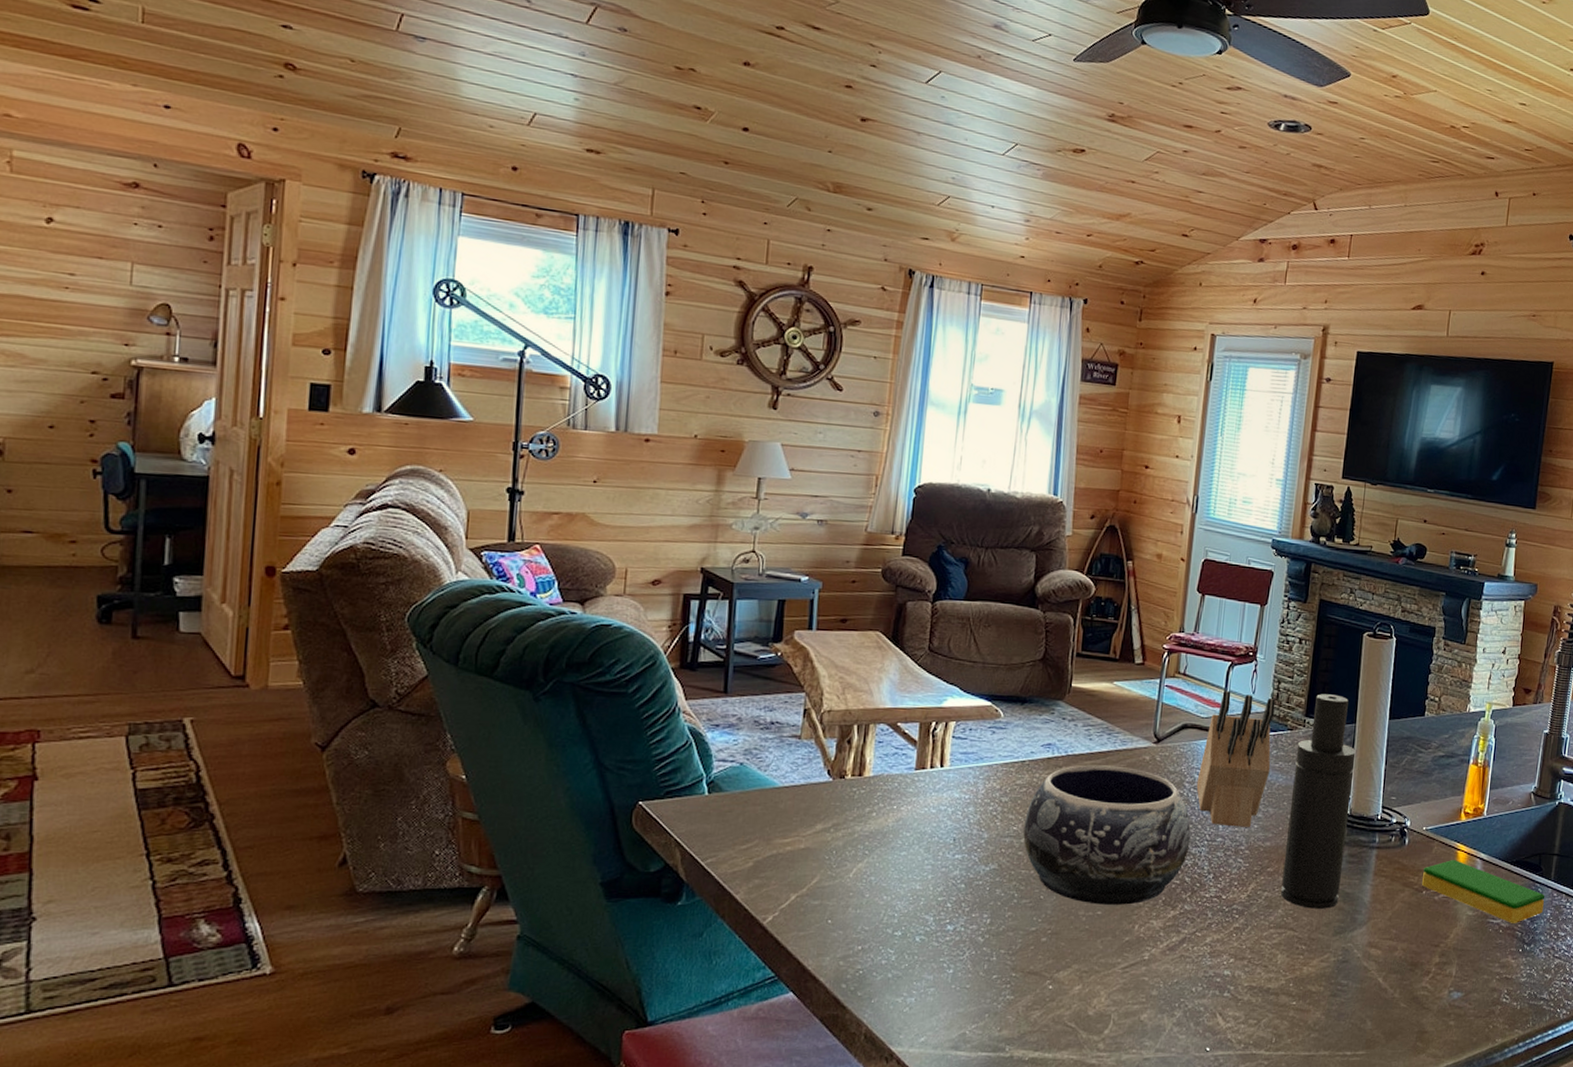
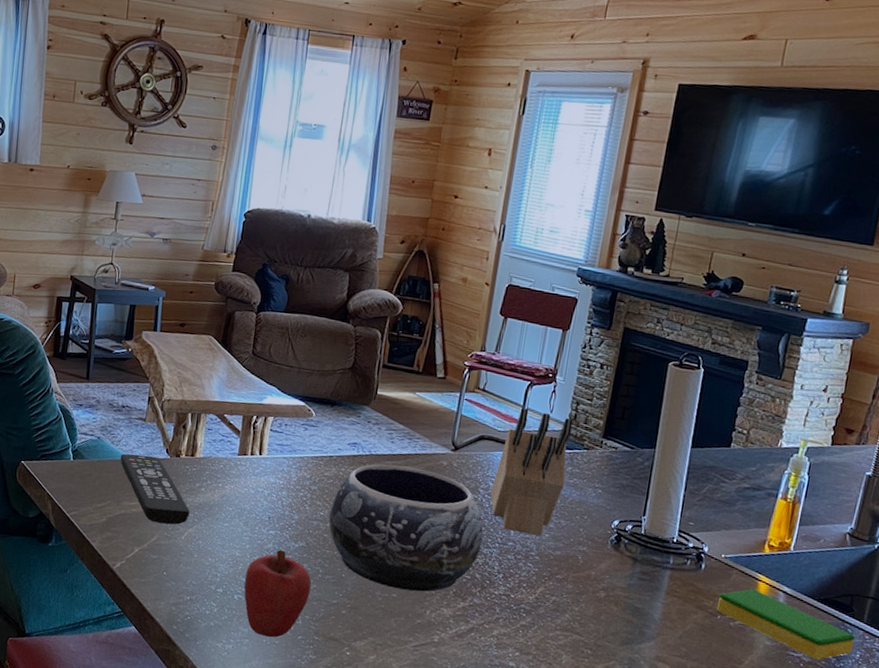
remote control: none [769,779,859,861] -> present [120,453,190,525]
apple: none [927,876,1006,982] -> present [244,549,311,638]
atomizer: present [1281,694,1356,909] -> none [569,417,654,620]

